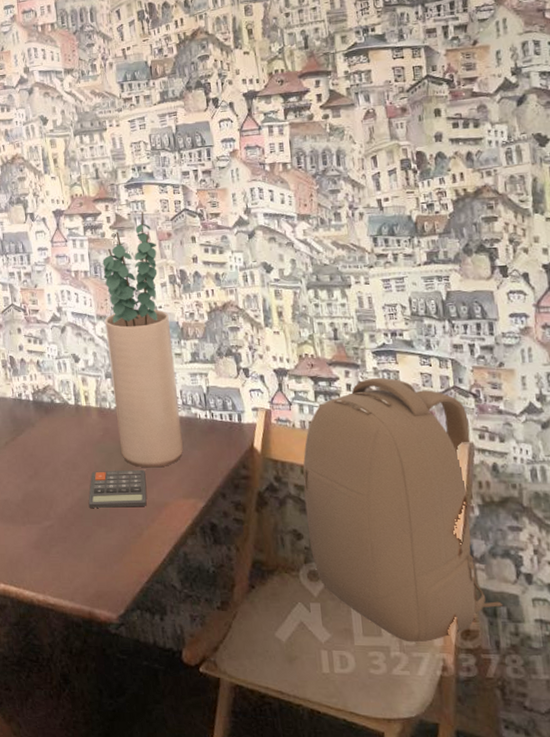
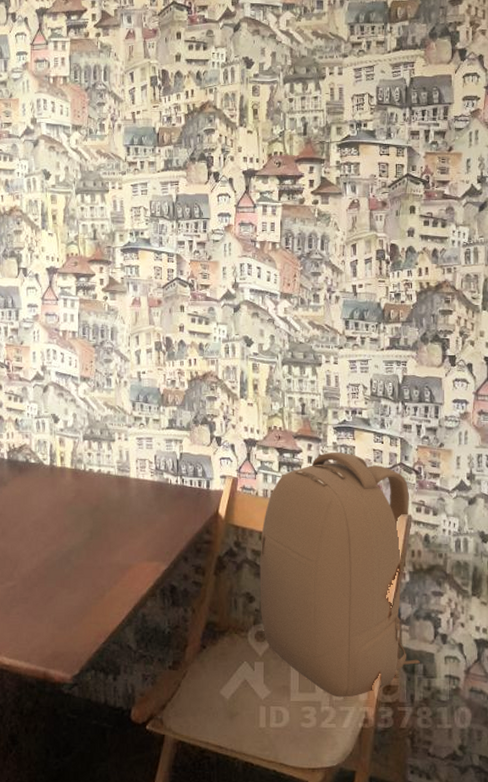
calculator: present [88,469,147,508] -> none [54,531,113,569]
vase: present [102,212,183,468] -> none [87,277,152,531]

